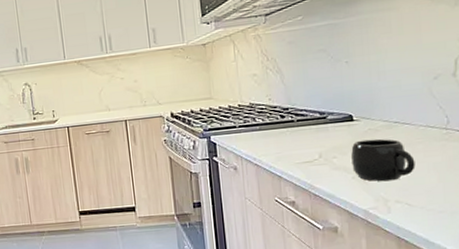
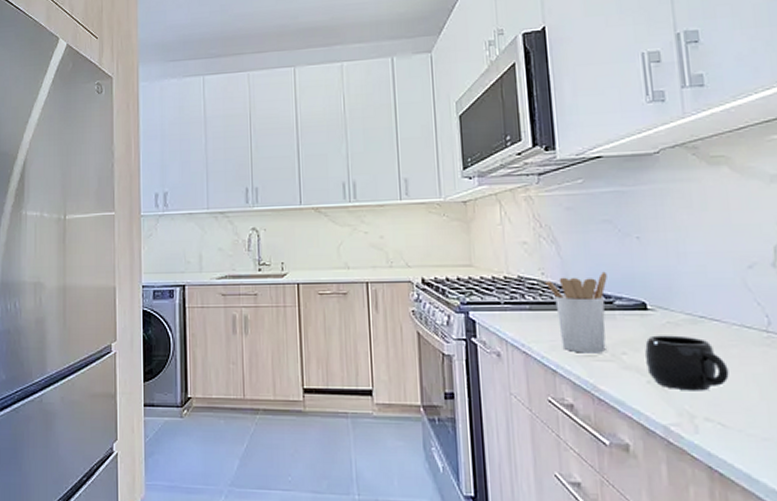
utensil holder: none [272,93,322,161] -> present [545,271,607,353]

